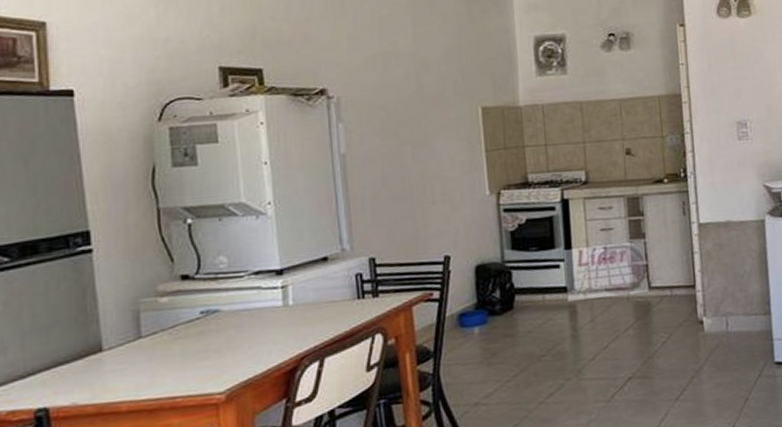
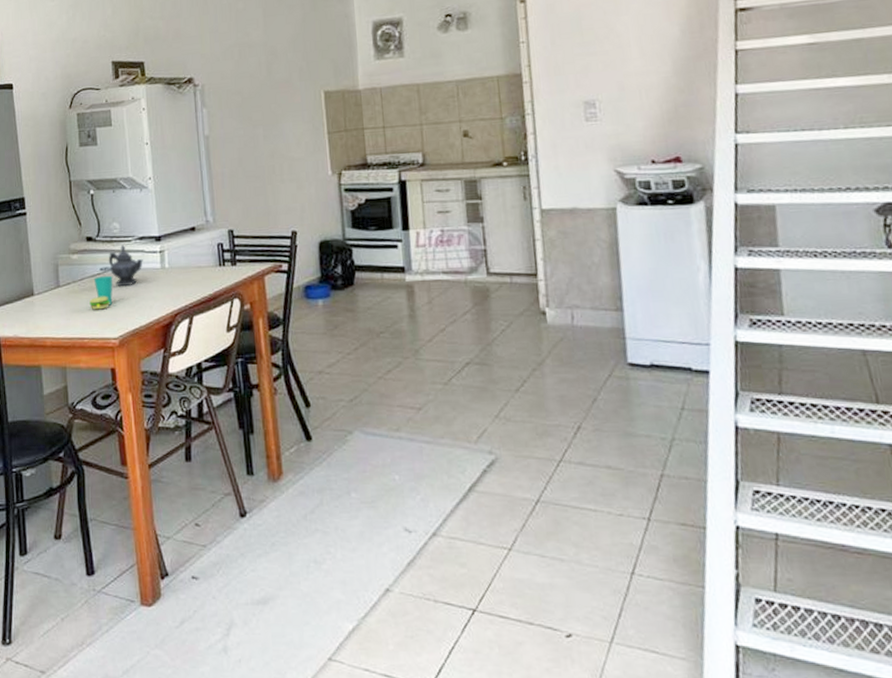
cup: none [184,318,218,362] -> present [89,275,113,310]
teapot: none [211,281,260,332] -> present [108,244,143,287]

